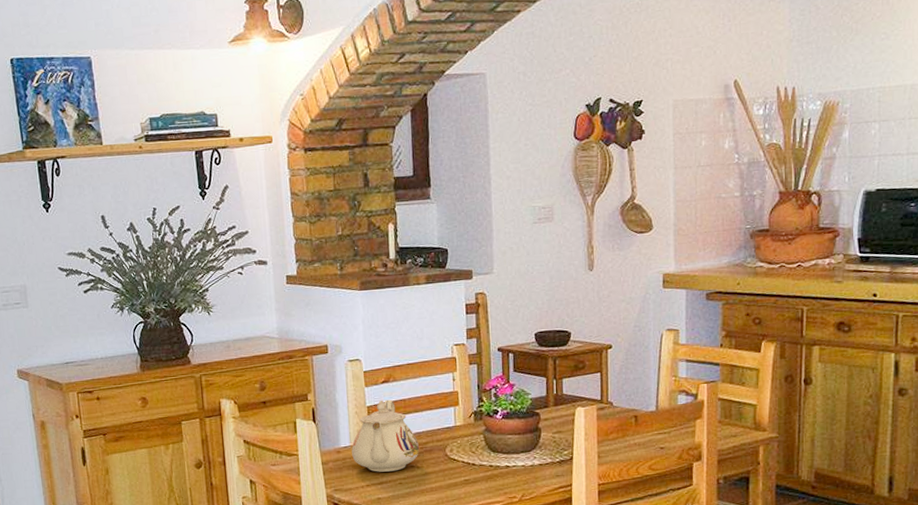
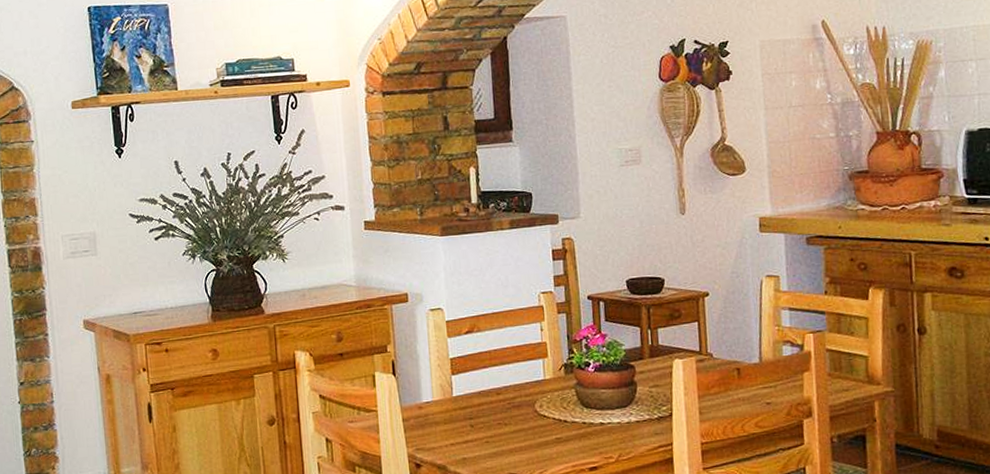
teapot: present [351,399,419,472] -> none [434,351,506,430]

